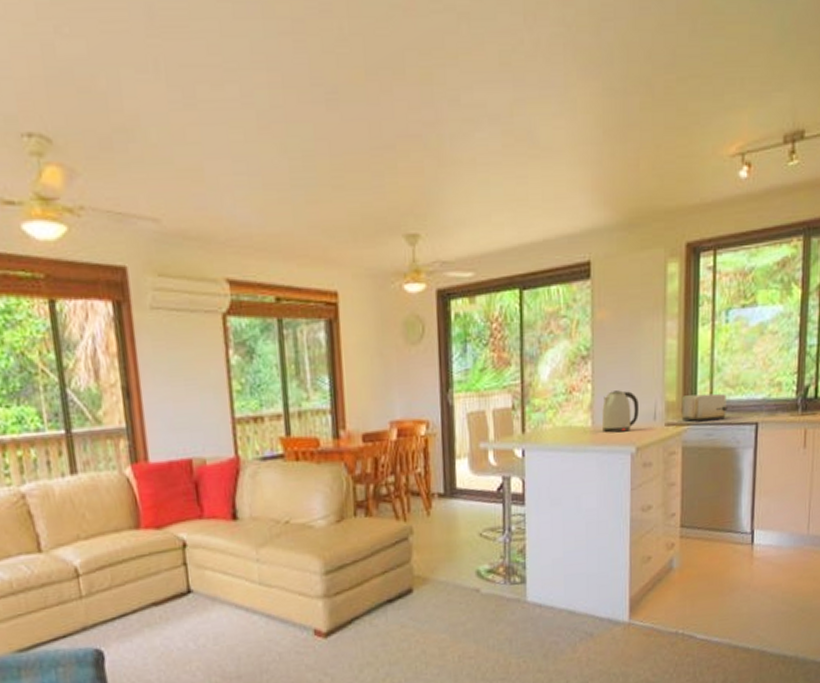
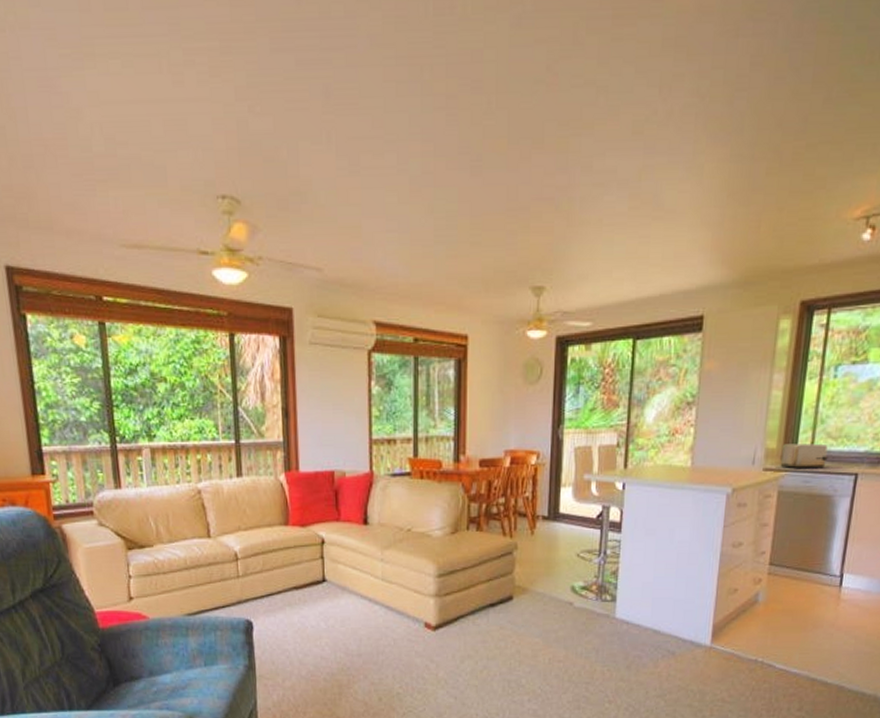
kettle: present [602,390,639,433] -> none [701,435,739,474]

